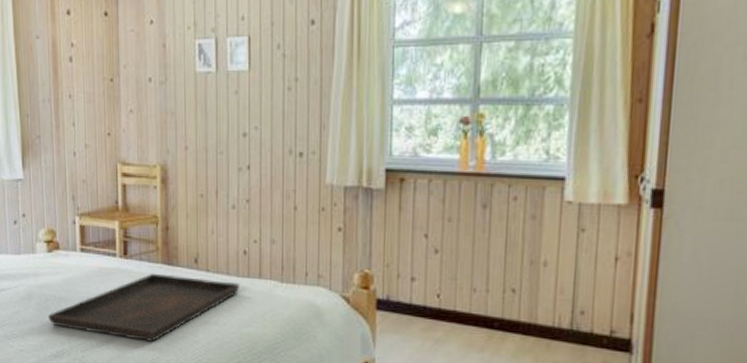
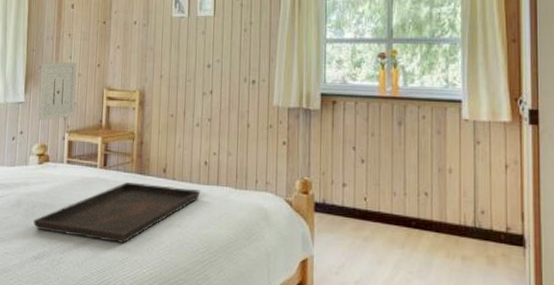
wall art: none [39,130,85,201] -> present [39,62,77,120]

